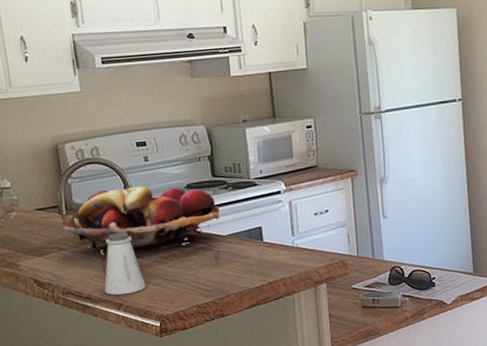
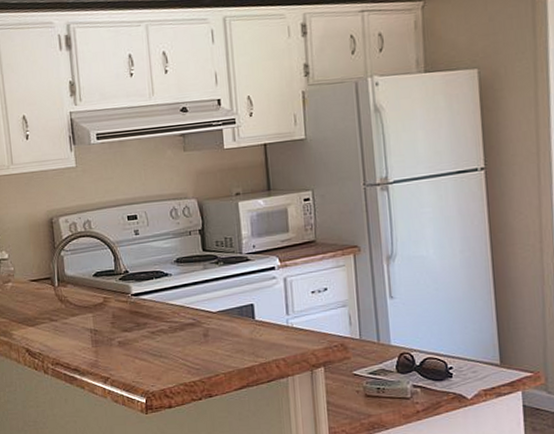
fruit basket: present [62,185,220,252] -> none [54,259,210,327]
saltshaker: present [104,232,146,295] -> none [92,305,133,369]

